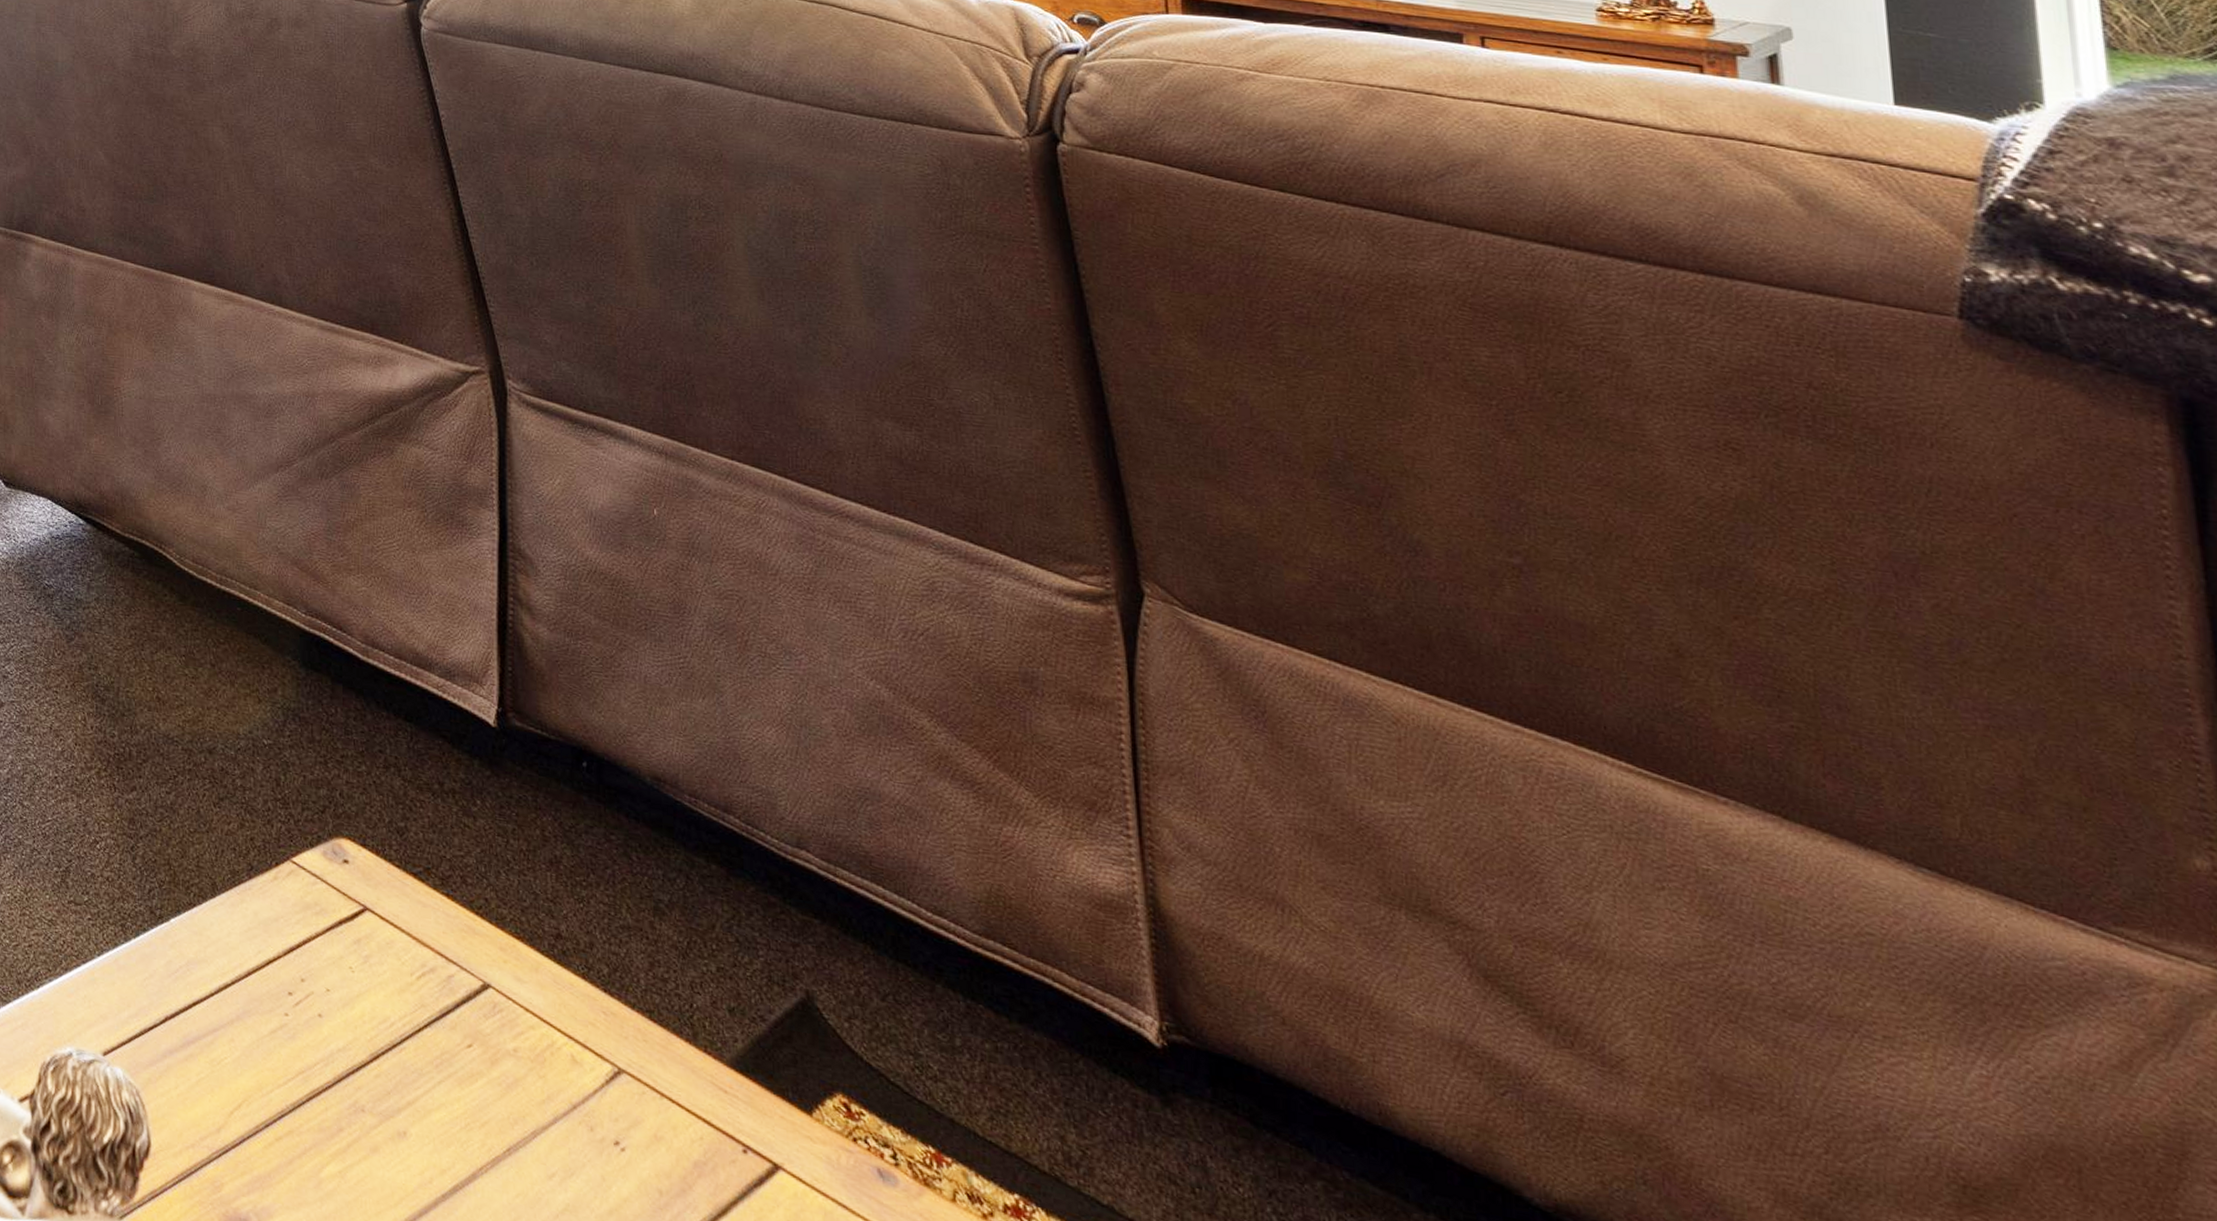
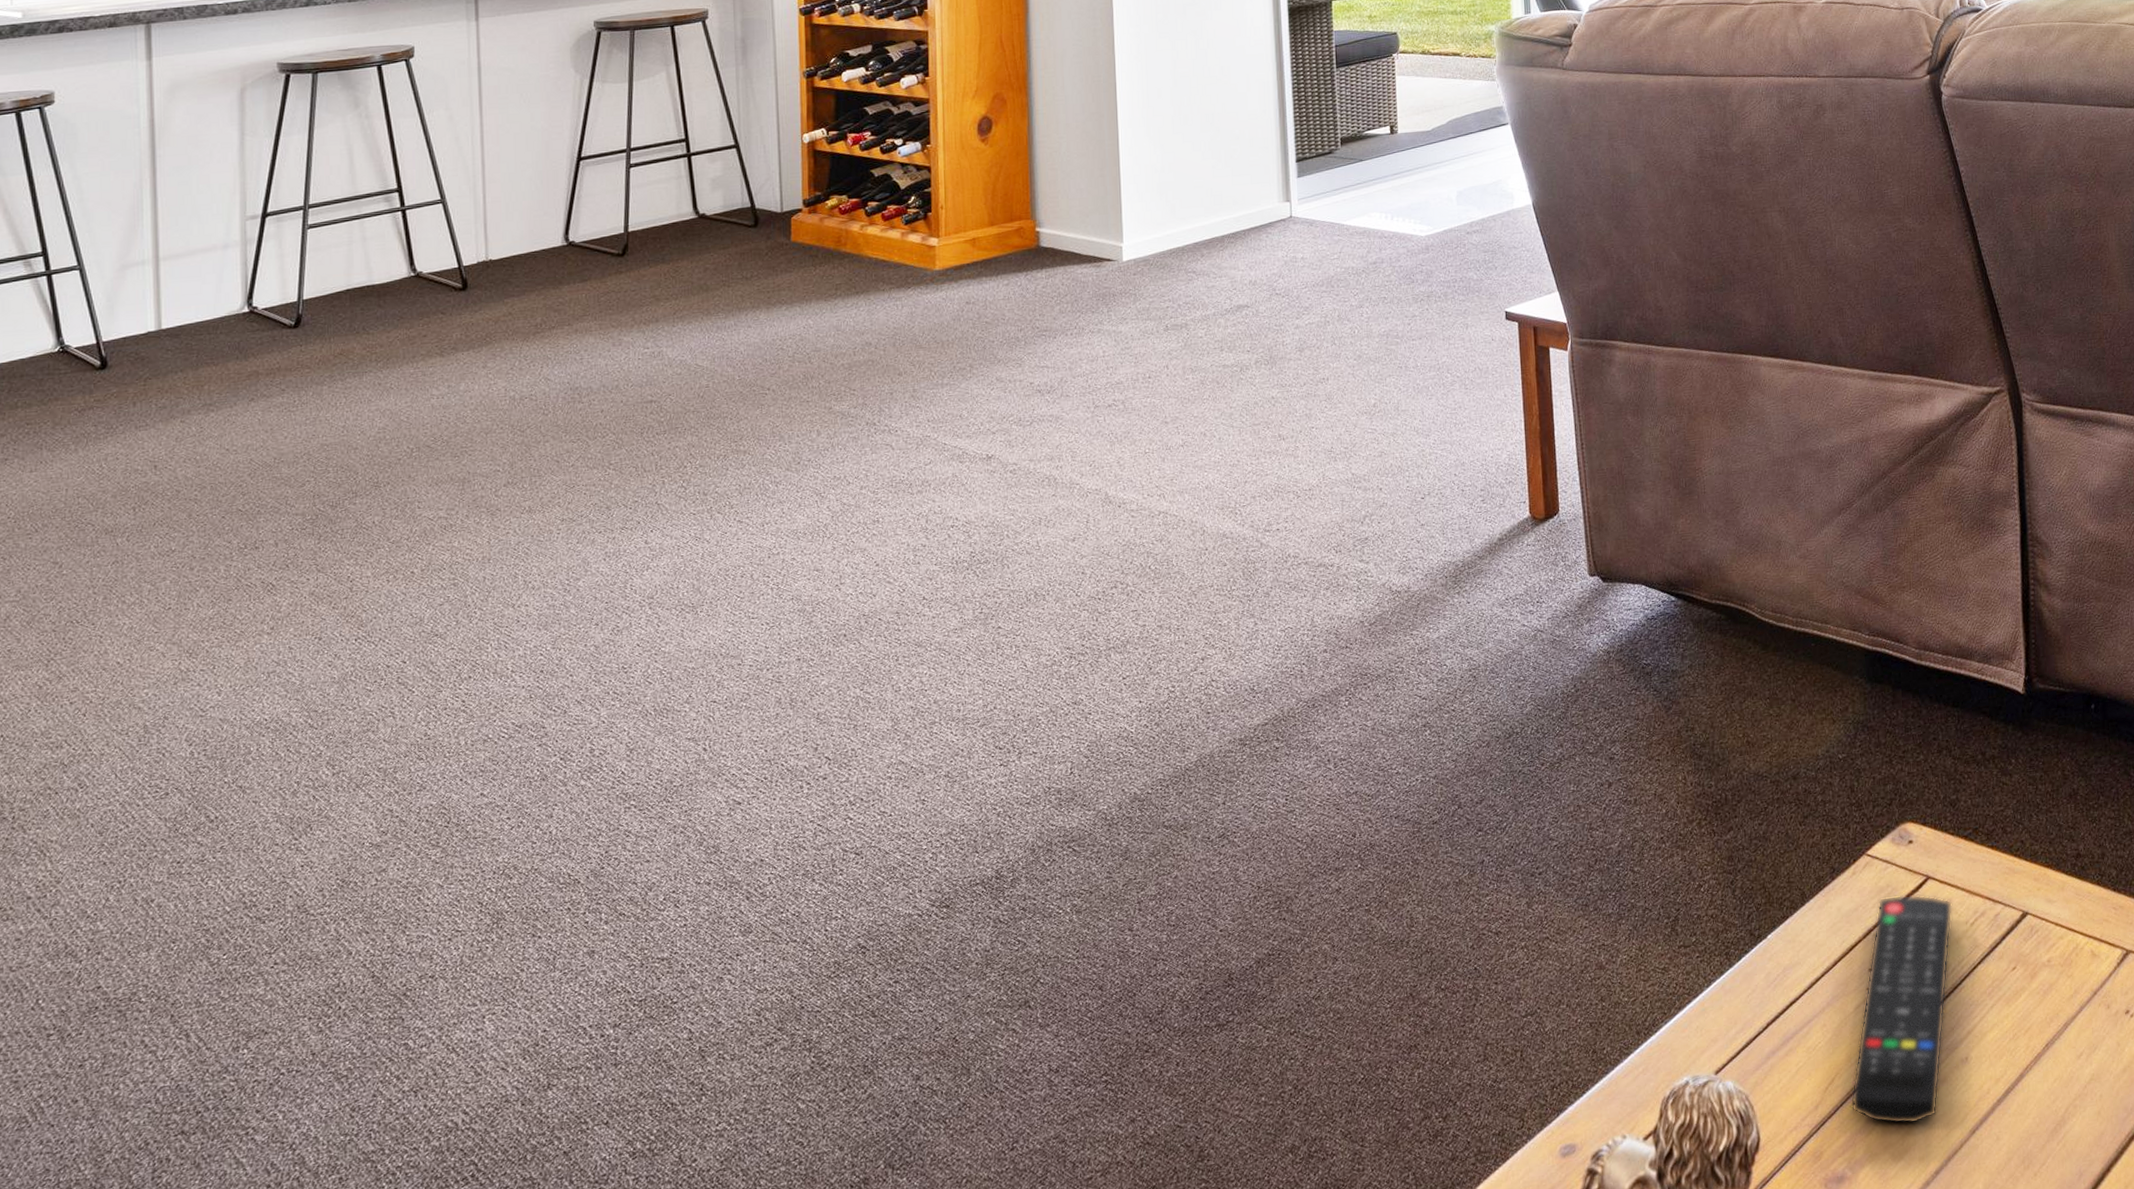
remote control: none [260,915,395,1189] -> present [1851,894,1953,1125]

